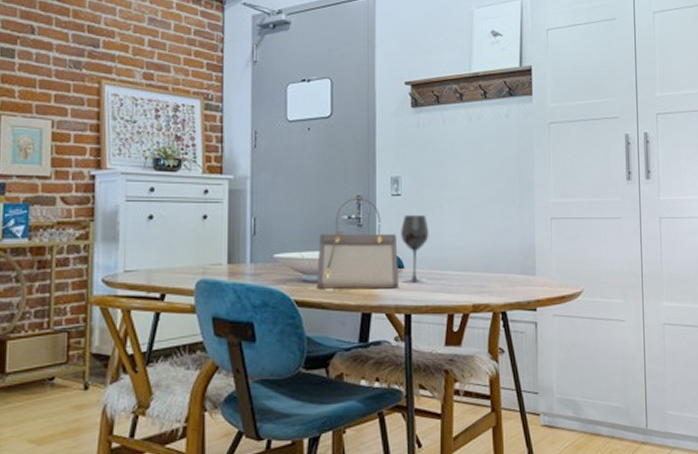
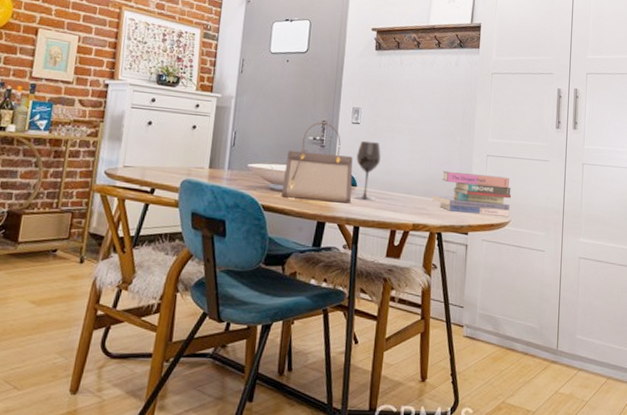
books: none [493,240,583,287] -> present [432,170,512,217]

